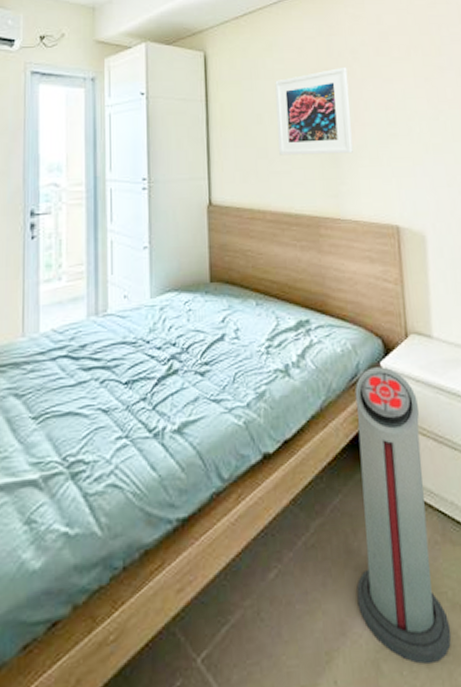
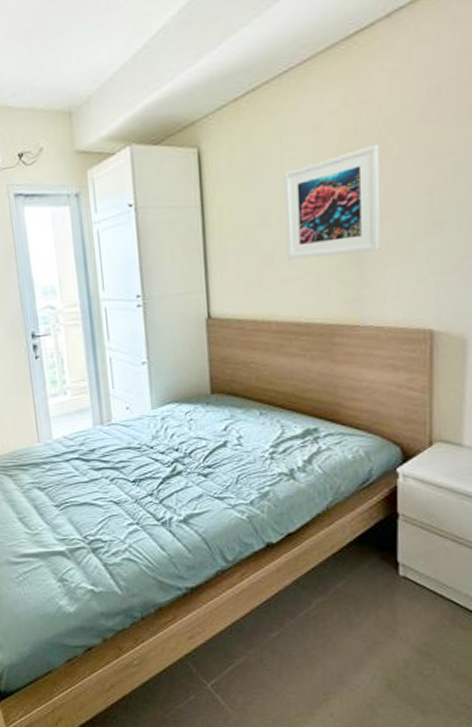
air purifier: present [355,367,452,665] -> none [356,473,452,715]

